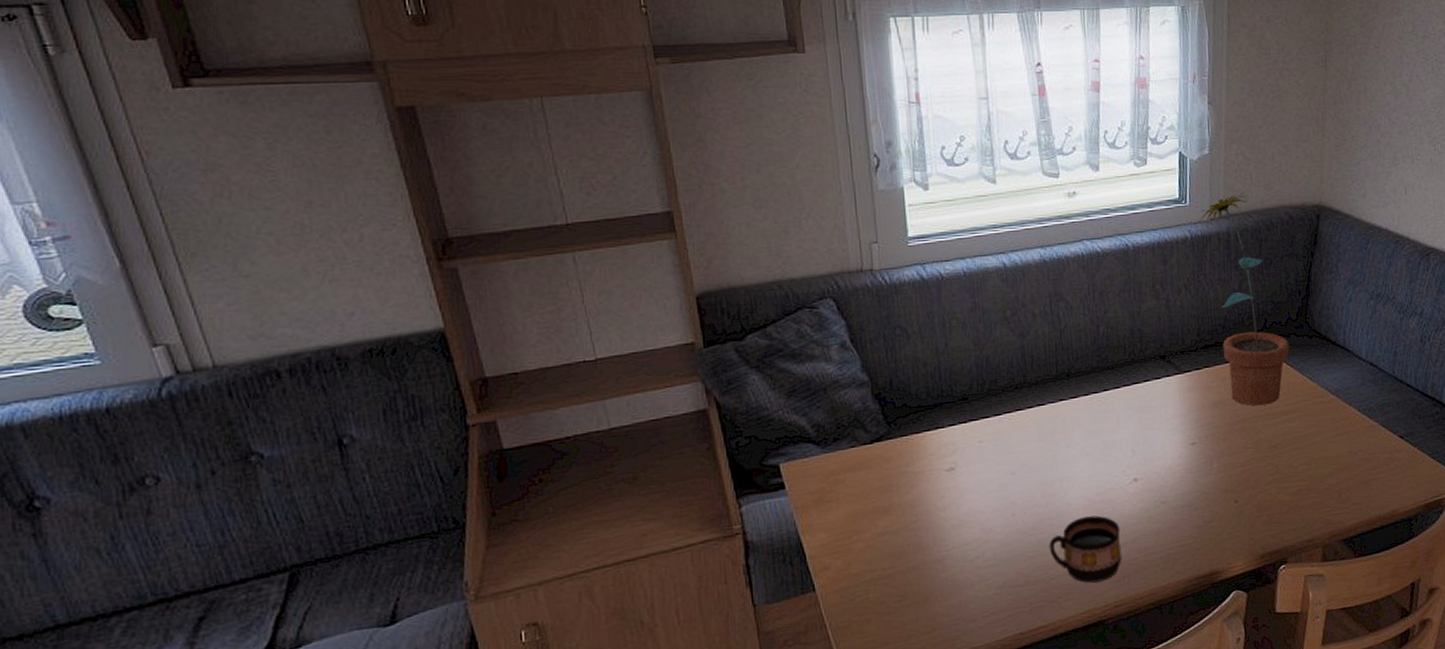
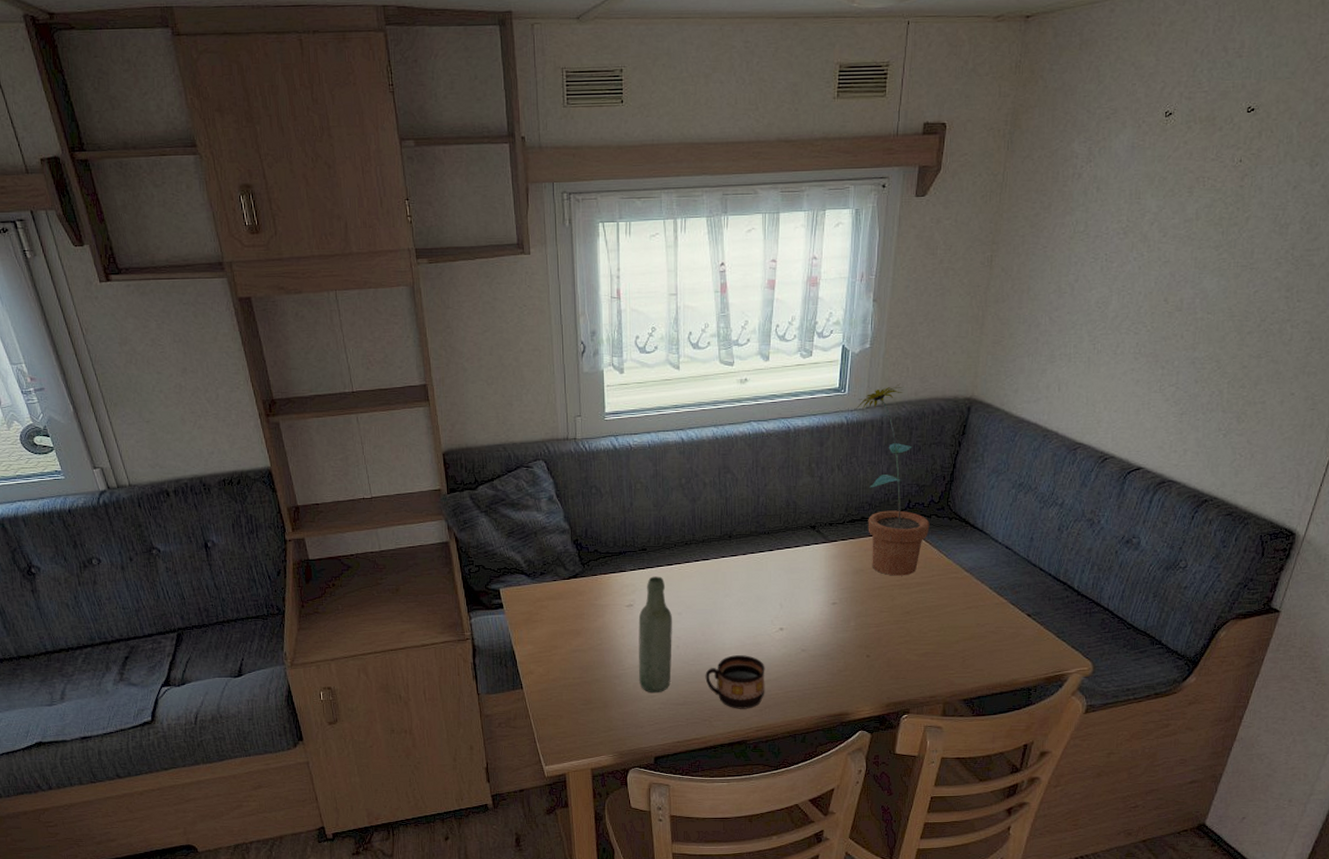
bottle: none [962,429,1007,576] -> present [638,576,672,693]

